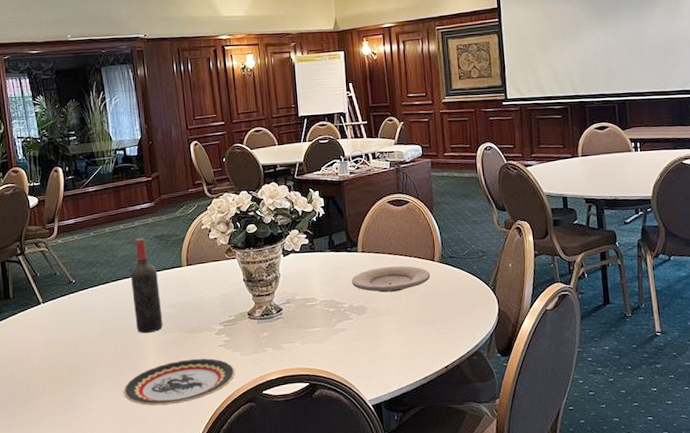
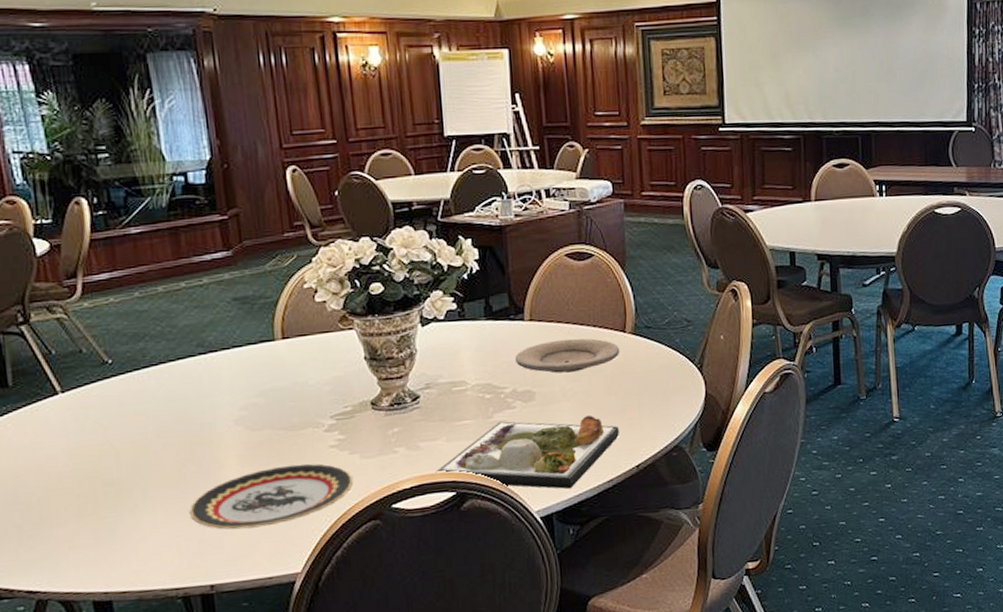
wine bottle: present [131,238,163,334] -> none [198,300,248,433]
dinner plate: none [294,326,431,384] -> present [435,416,619,490]

